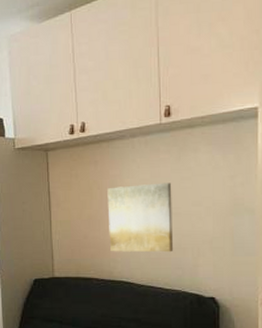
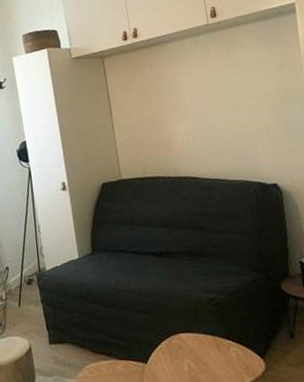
wall art: present [107,182,174,253] -> none [164,78,233,150]

